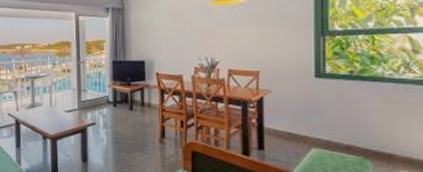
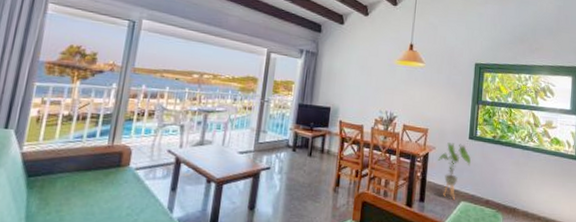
house plant: none [276,84,320,146] -> present [438,142,471,200]

